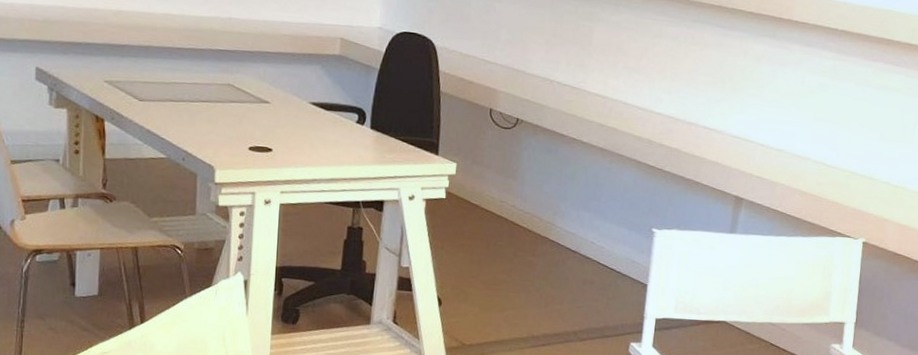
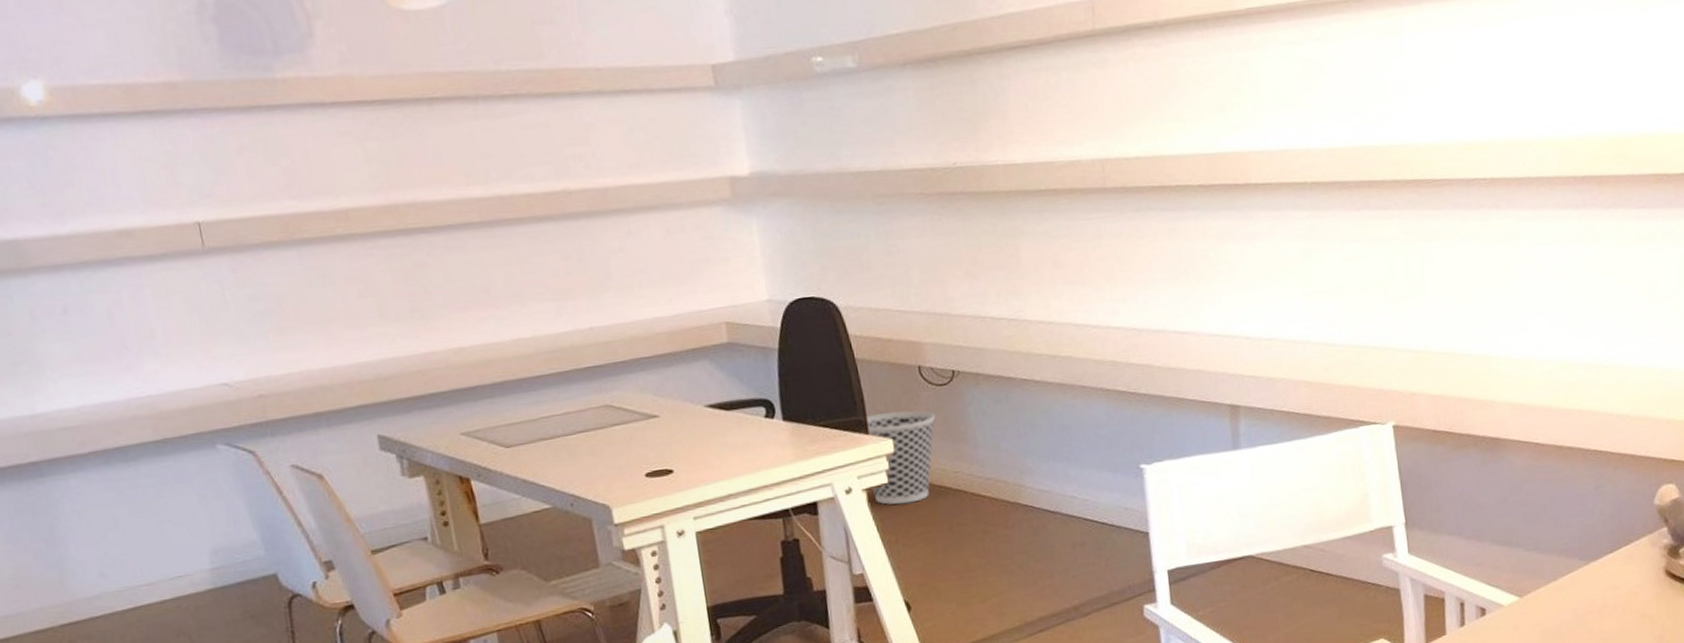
wastebasket: none [431,140,495,219] -> present [866,410,935,505]

